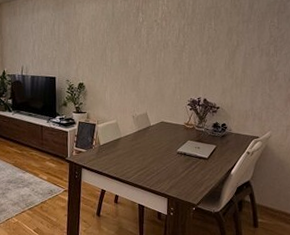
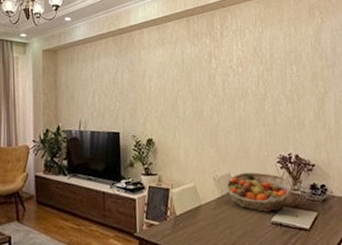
fruit basket: none [142,112,199,145] -> present [225,172,294,213]

